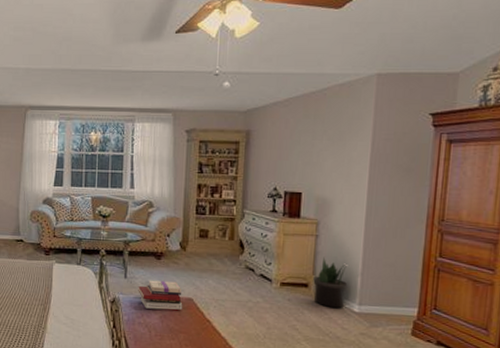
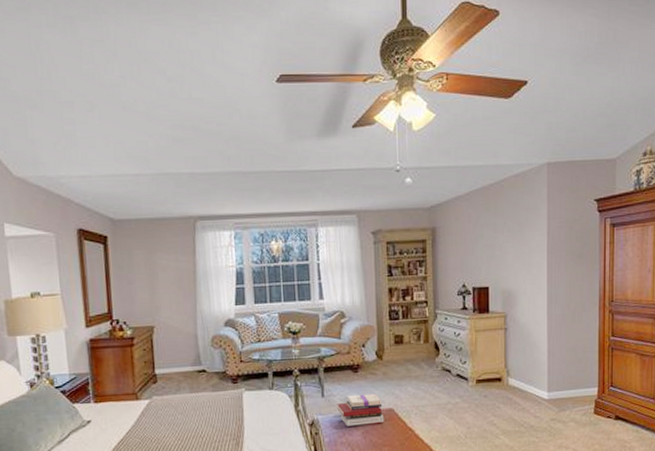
planter: present [313,257,348,309] -> none [506,349,537,399]

